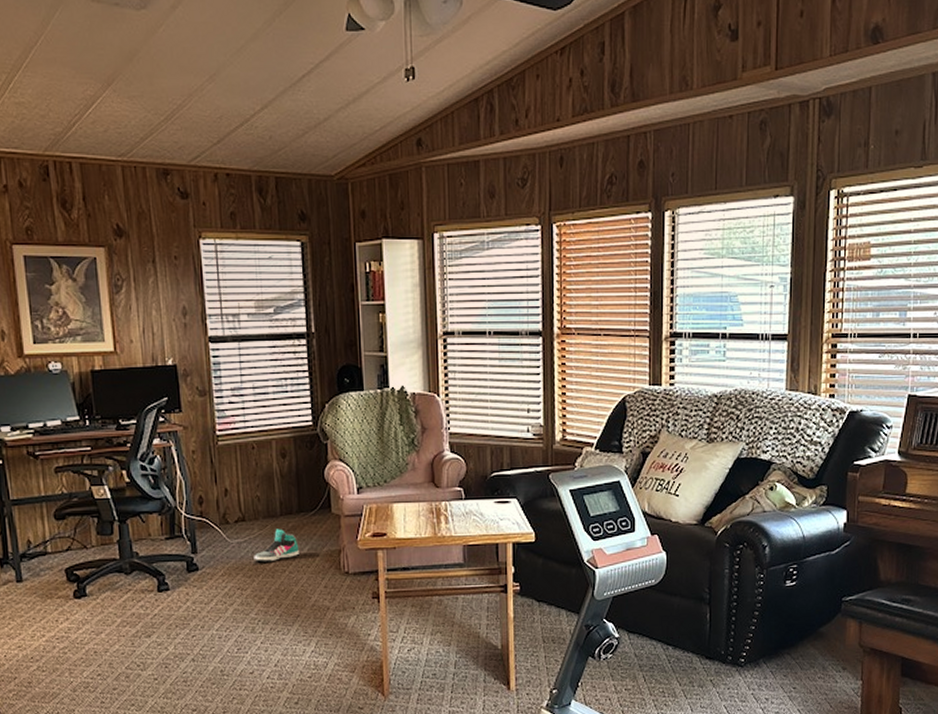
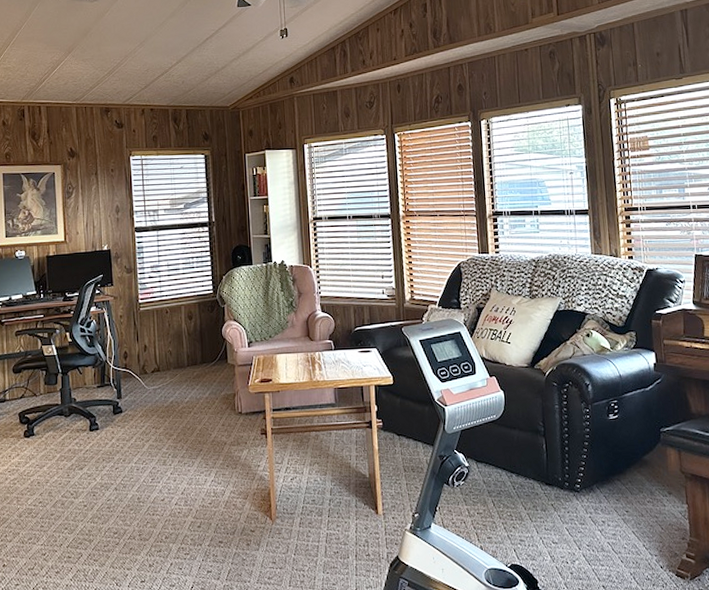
sneaker: present [254,529,299,563] -> none [166,377,202,405]

